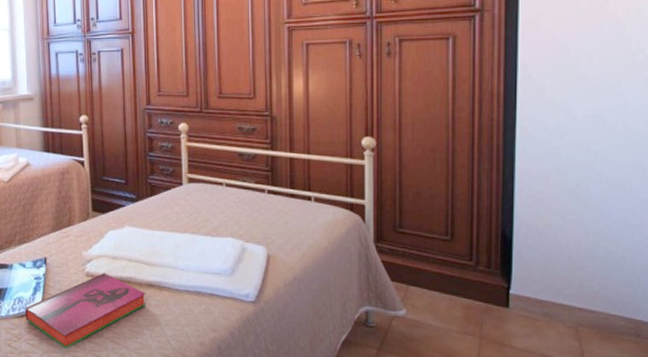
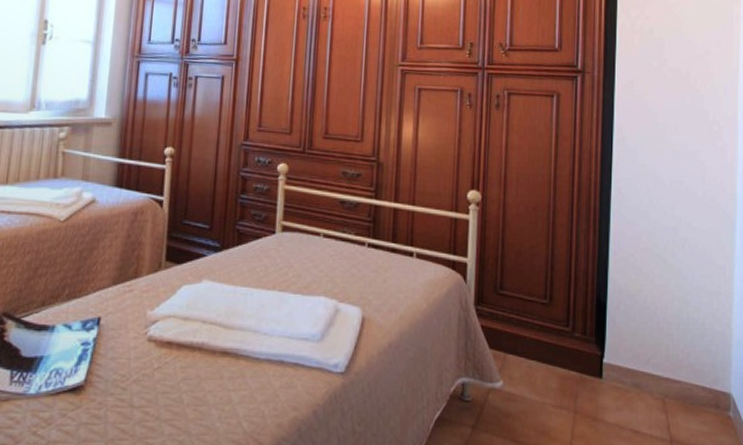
hardback book: present [25,273,146,349] -> none [62,337,219,436]

